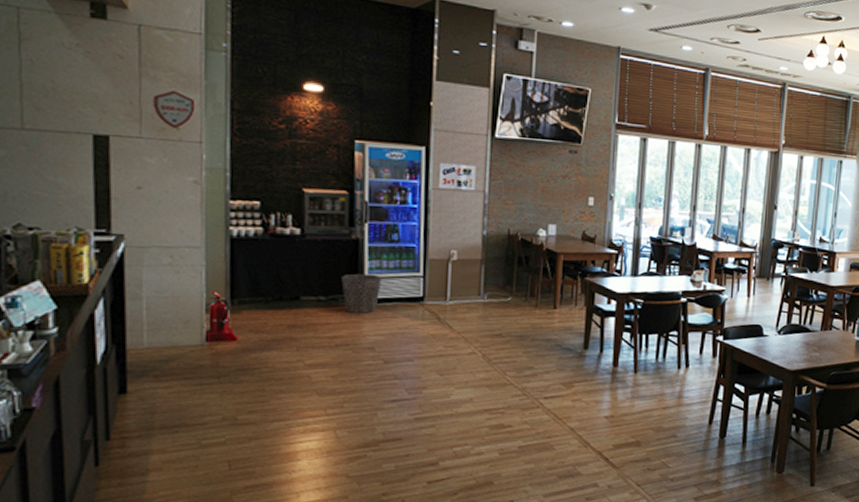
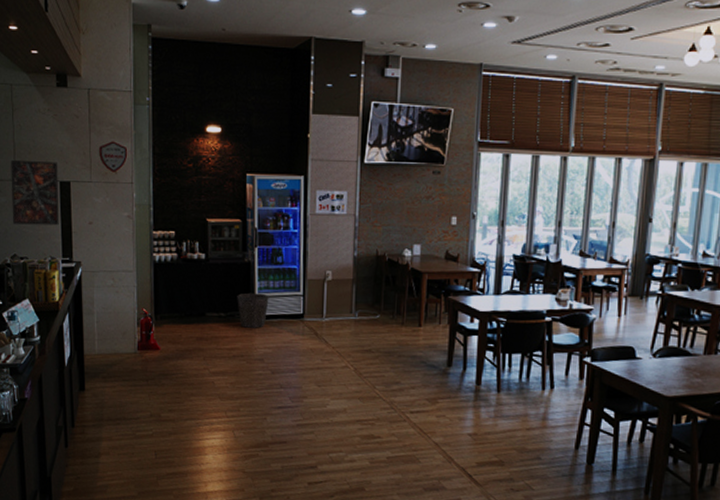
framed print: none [14,102,92,189] -> present [11,159,59,226]

